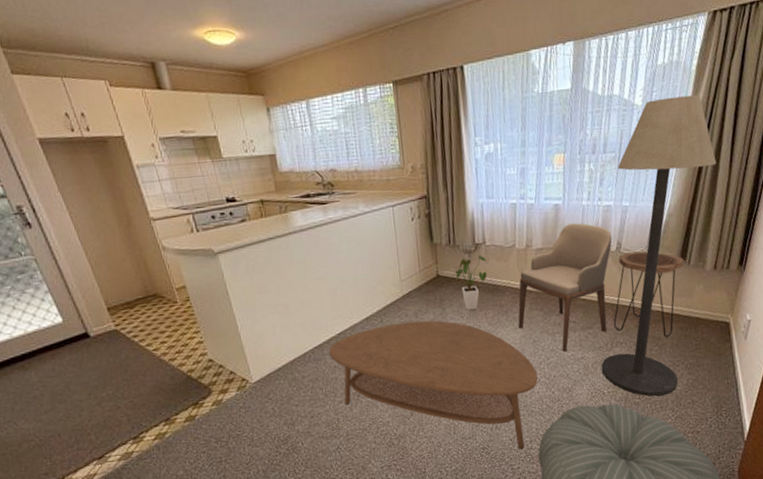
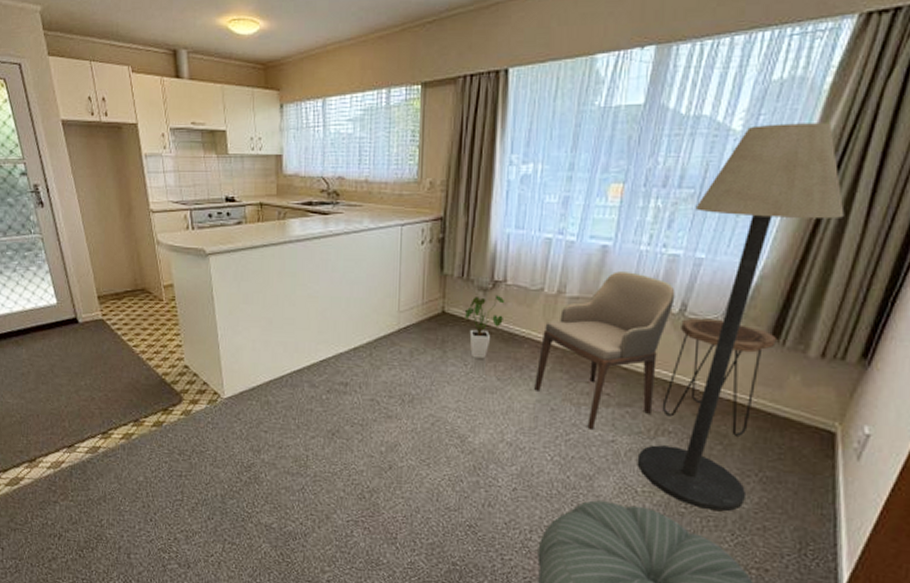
coffee table: present [328,320,538,450] -> none [307,359,550,538]

